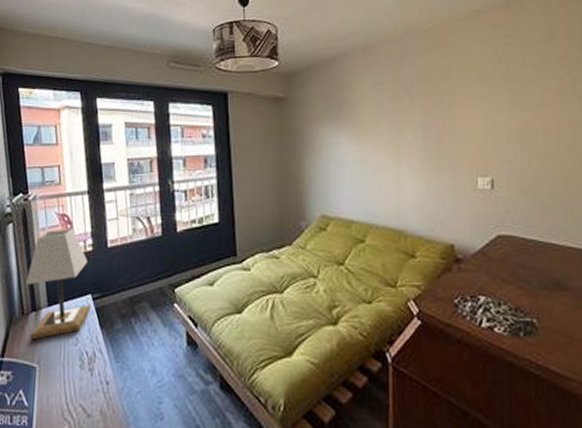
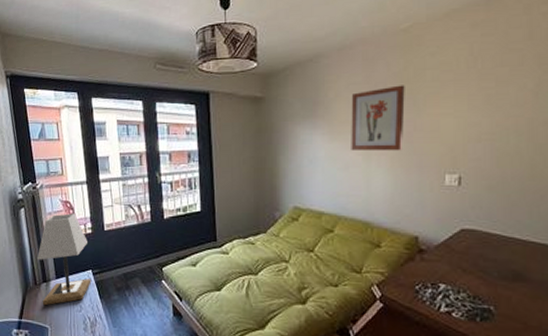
wall art: none [378,85,433,154] -> present [351,85,405,151]

